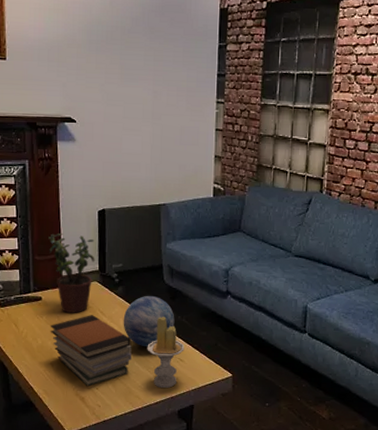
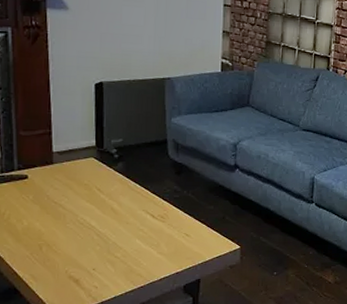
potted plant: present [48,232,95,313] -> none [36,106,91,191]
book stack: present [50,315,133,387] -> none [38,193,134,268]
decorative orb: present [123,295,175,347] -> none [123,170,180,224]
candle: present [147,316,185,389] -> none [150,192,191,265]

